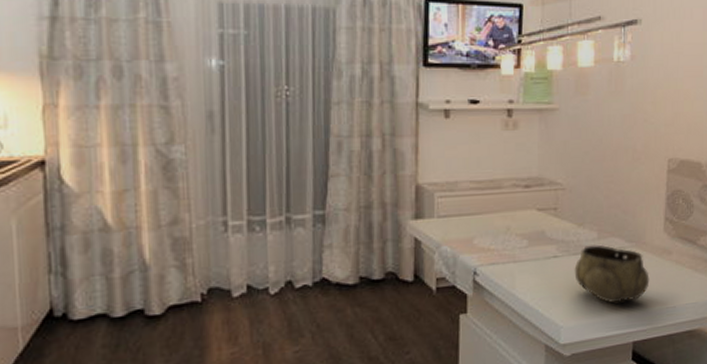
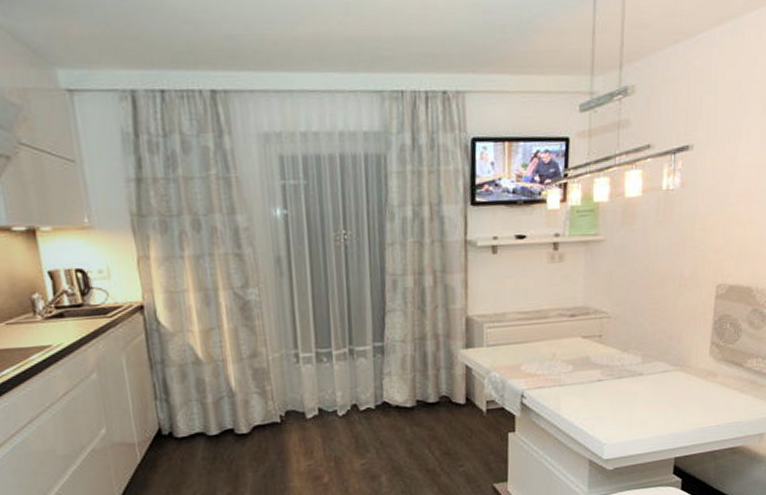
decorative bowl: present [574,244,650,304] -> none [618,368,693,423]

